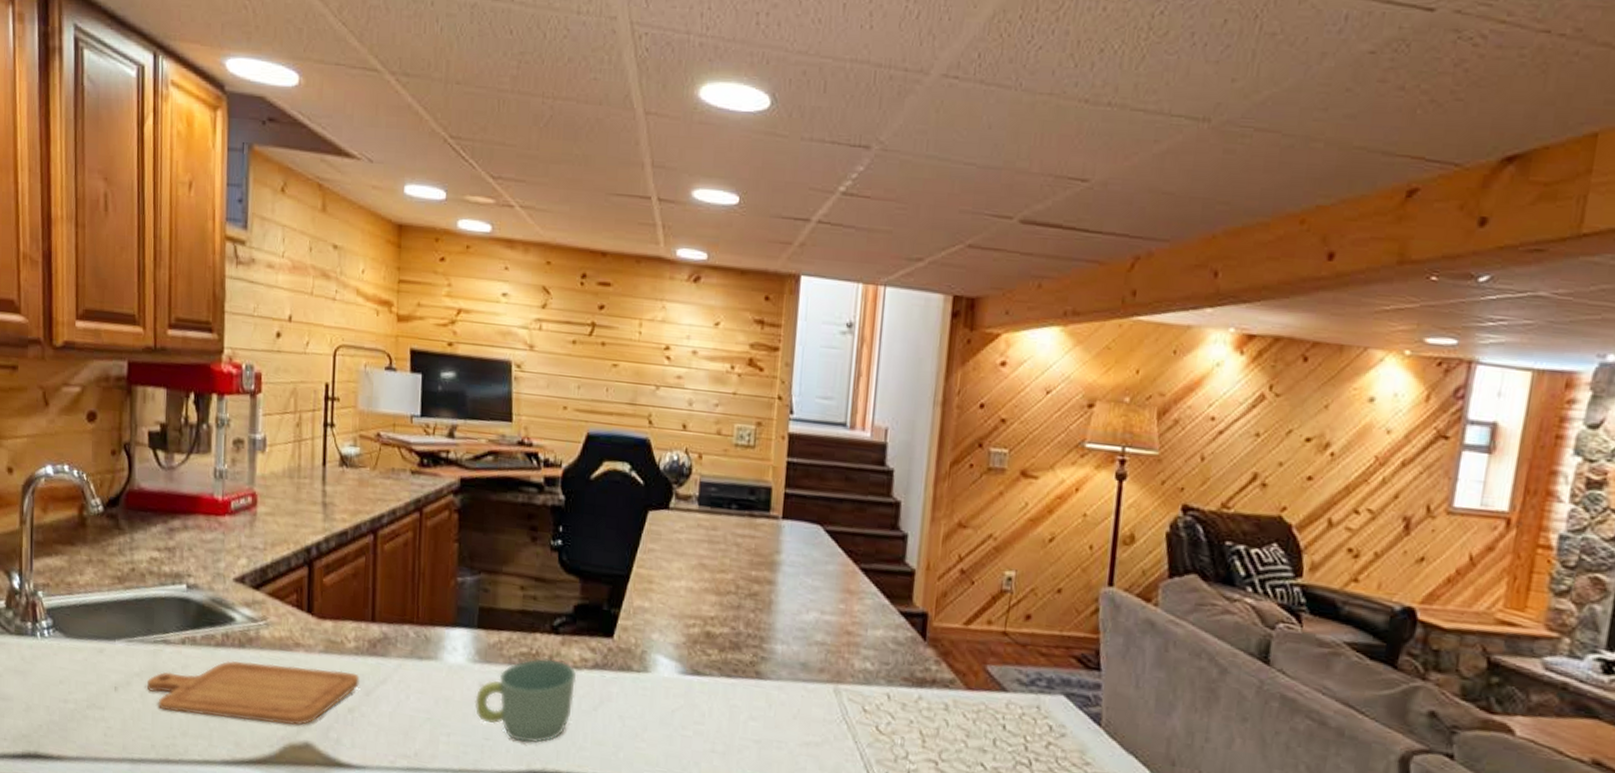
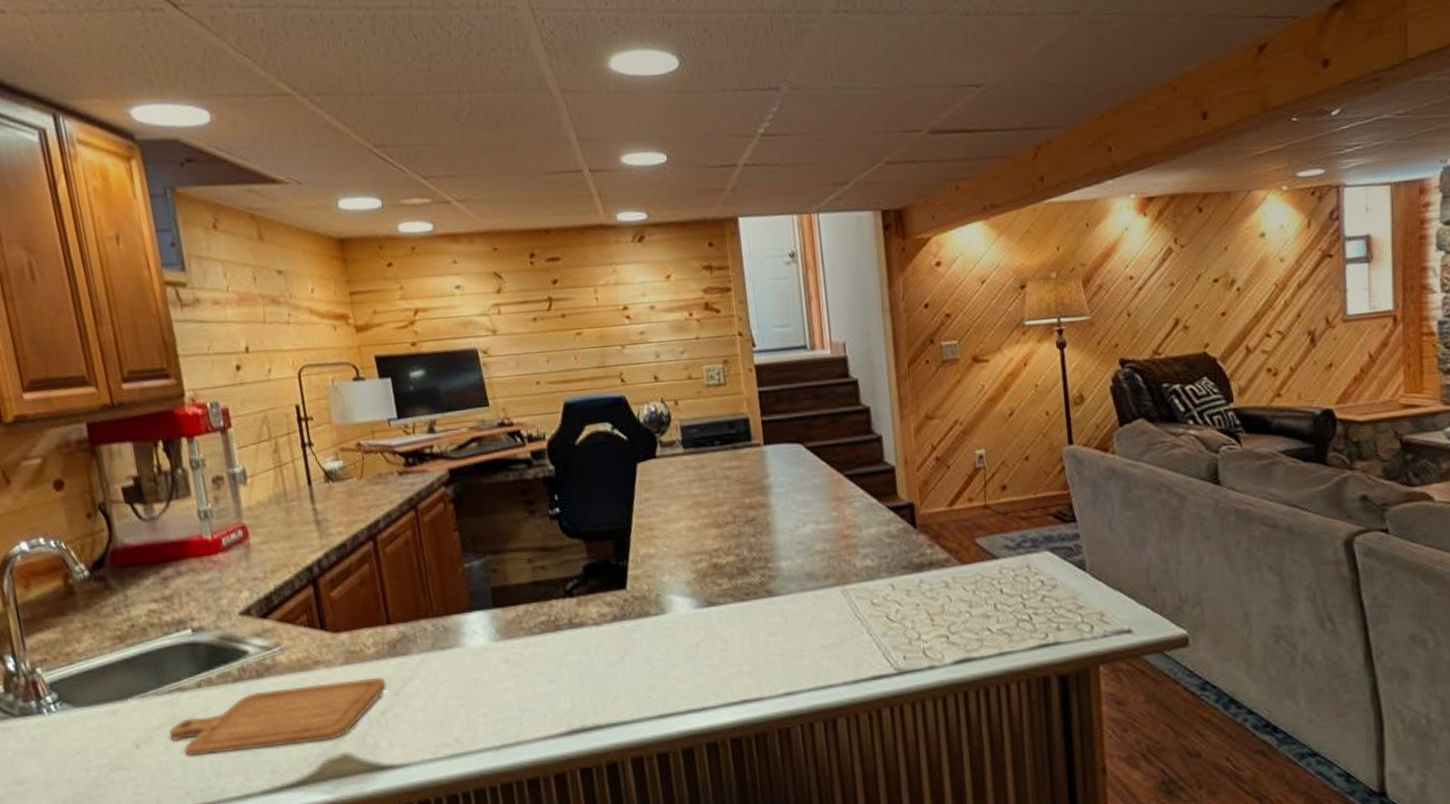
mug: present [475,658,577,744] -> none [503,621,600,706]

